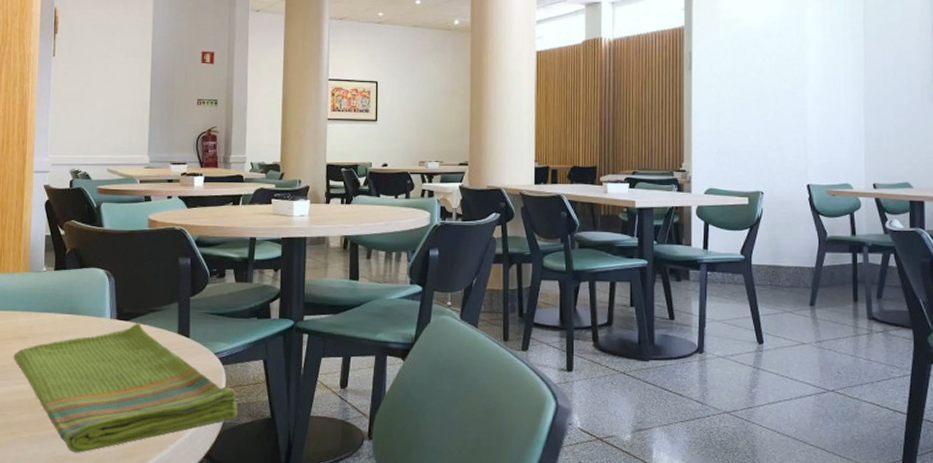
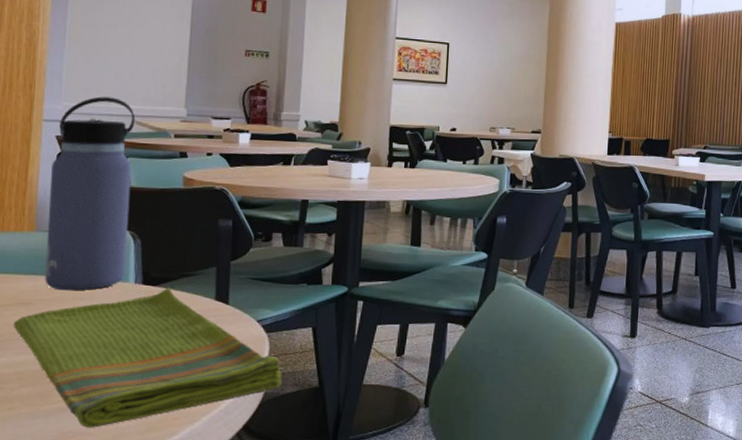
water bottle: none [37,148,108,326] -> present [44,96,136,291]

